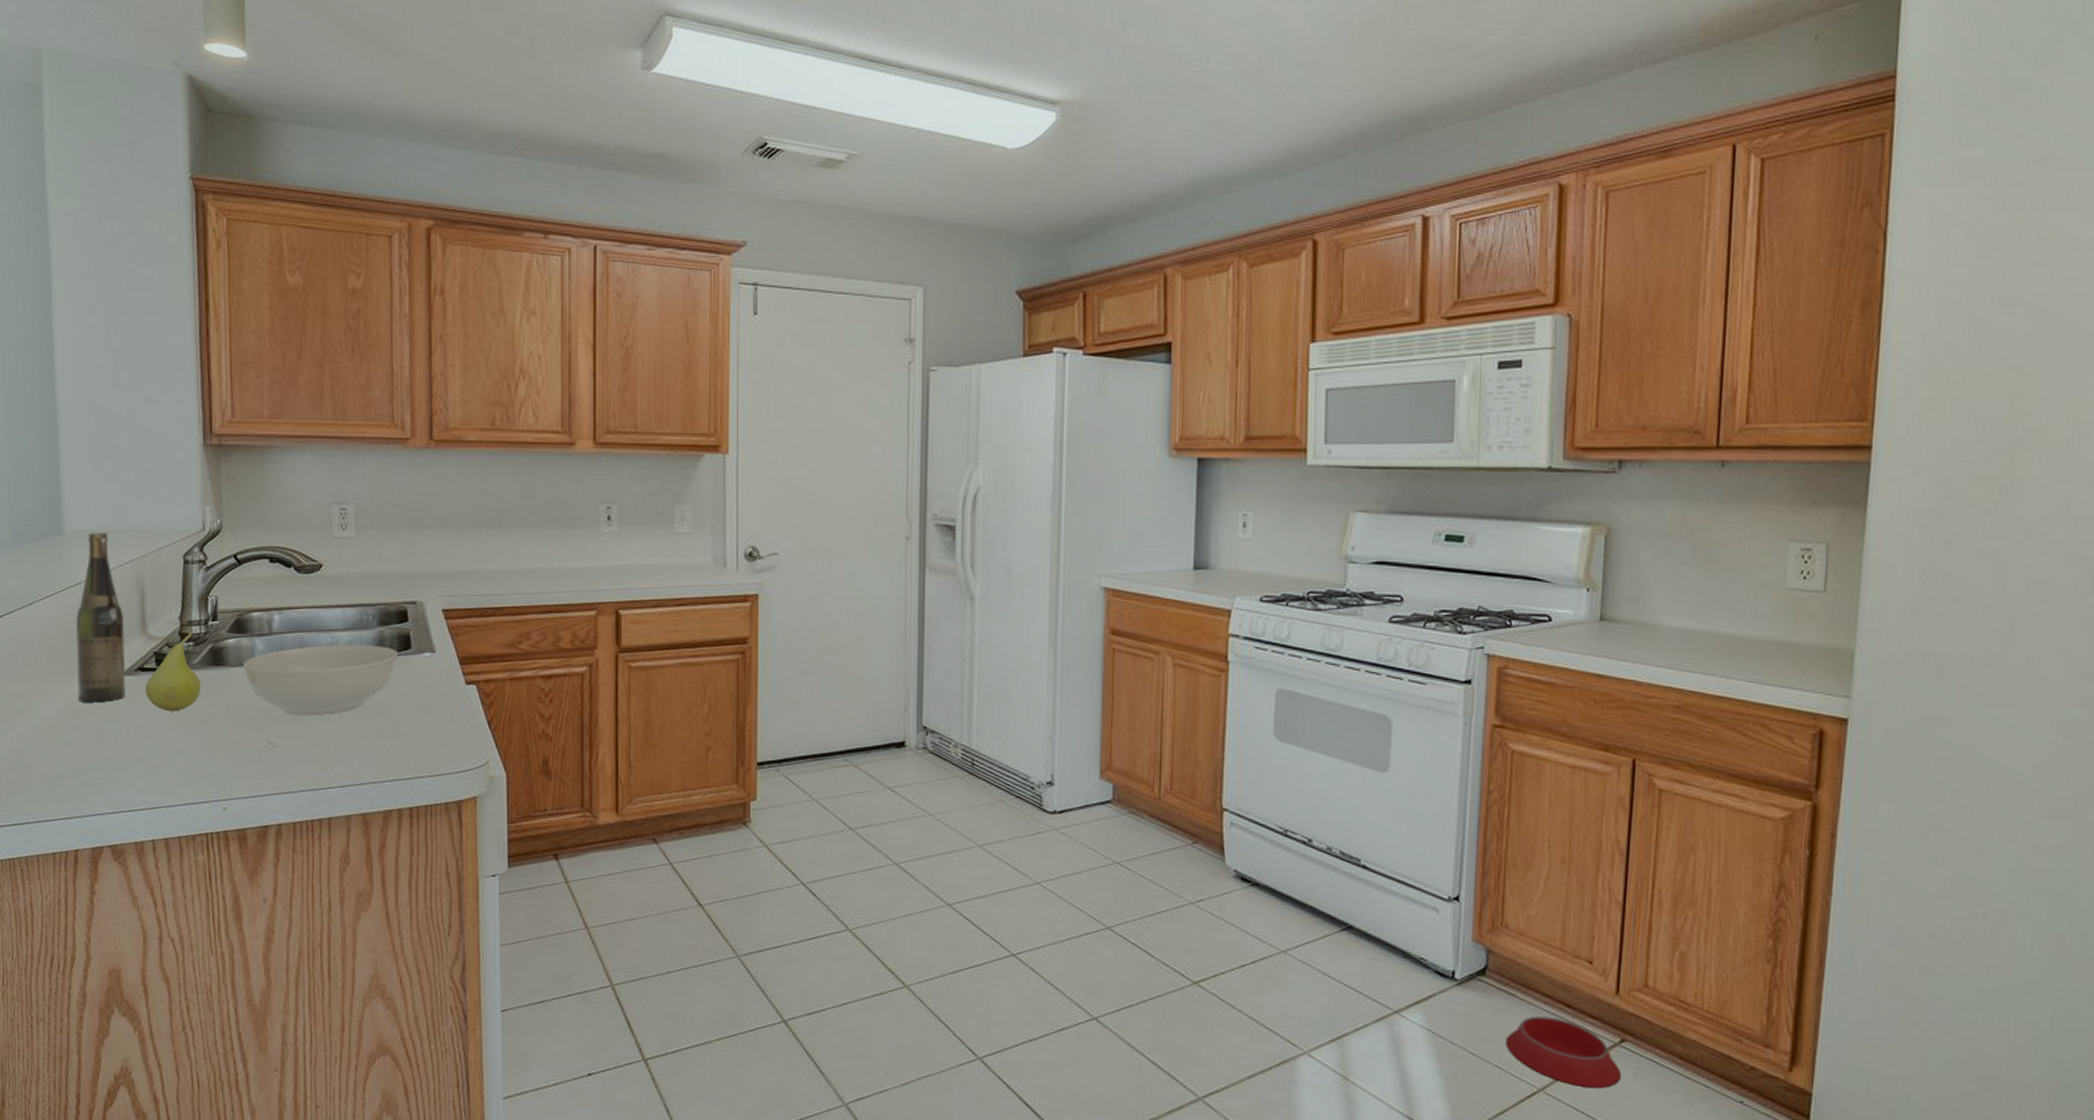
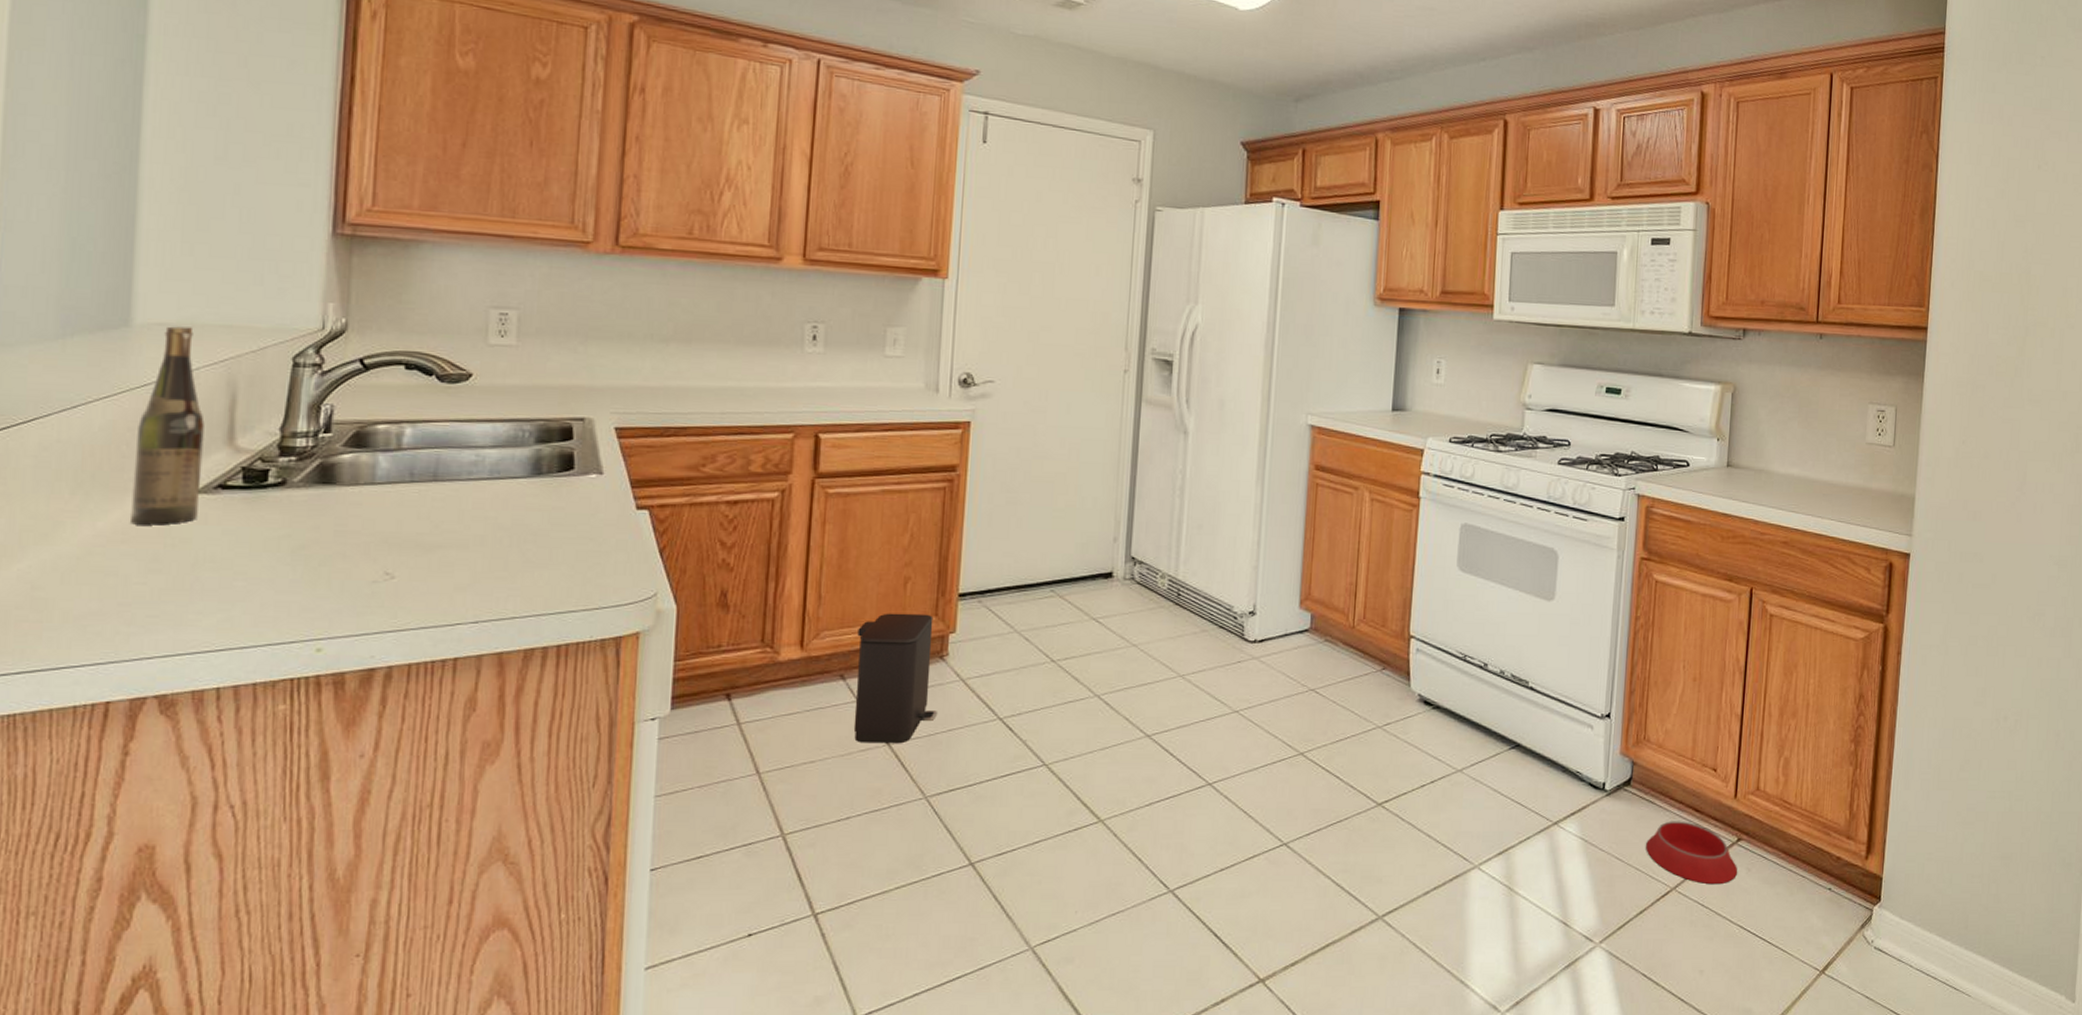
fruit: present [144,630,201,712] -> none [224,443,302,537]
bowl: present [244,645,399,716] -> none [360,463,559,543]
pedal bin: none [666,780,745,905] -> present [853,613,938,744]

